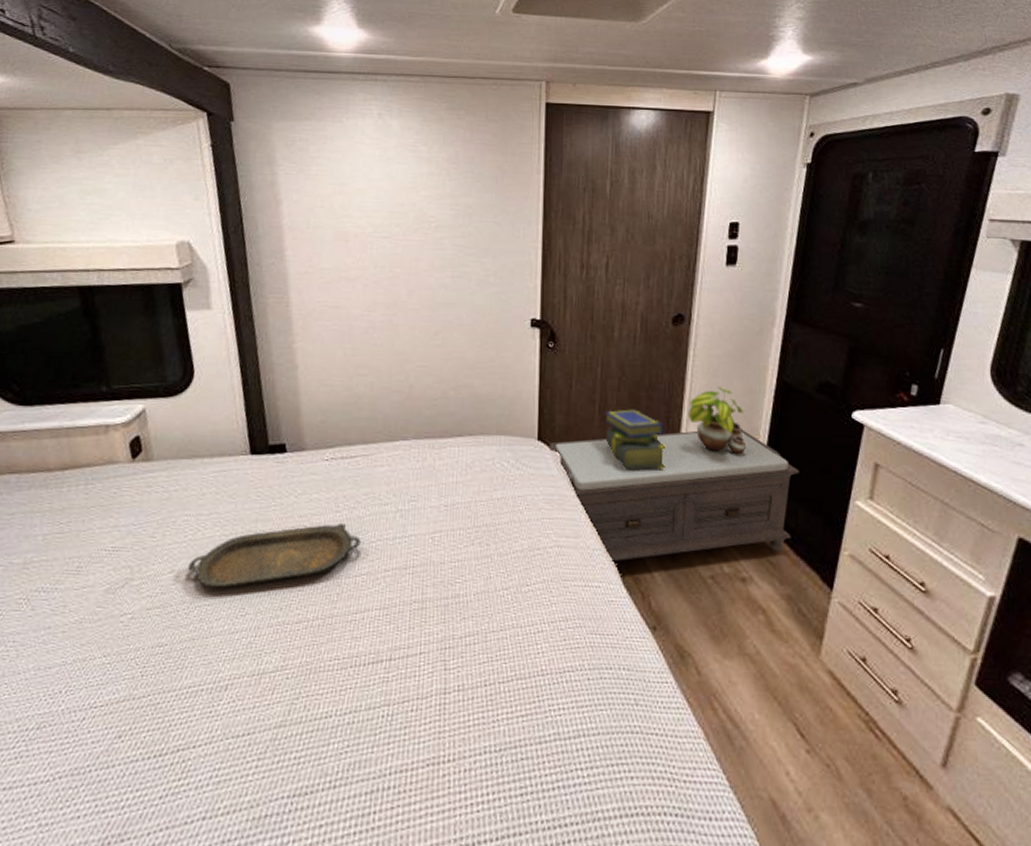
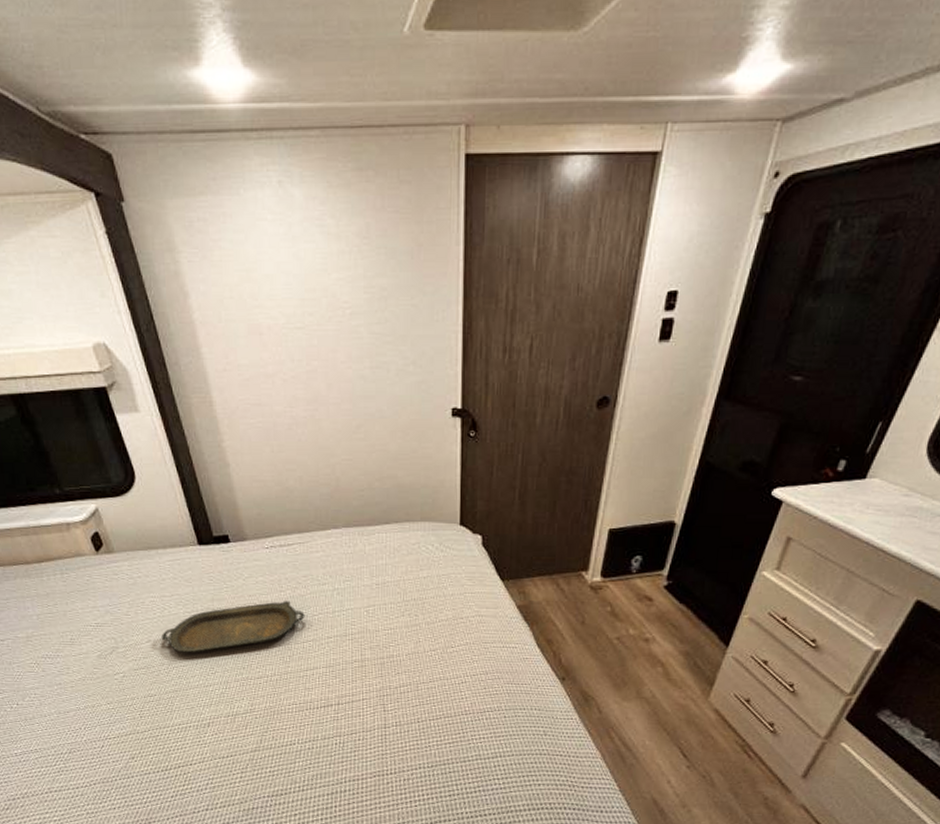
bench: present [549,429,799,562] -> none [471,509,711,627]
stack of books: present [604,409,666,470] -> none [524,493,583,549]
potted plant: present [688,387,747,455] -> none [607,470,662,533]

